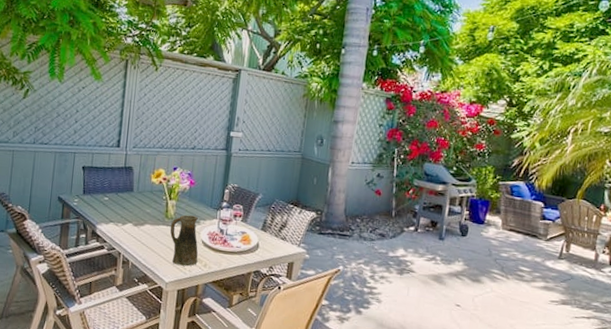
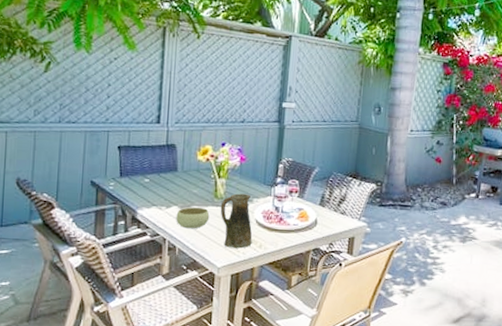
bowl: none [130,225,160,246] -> present [176,207,210,229]

